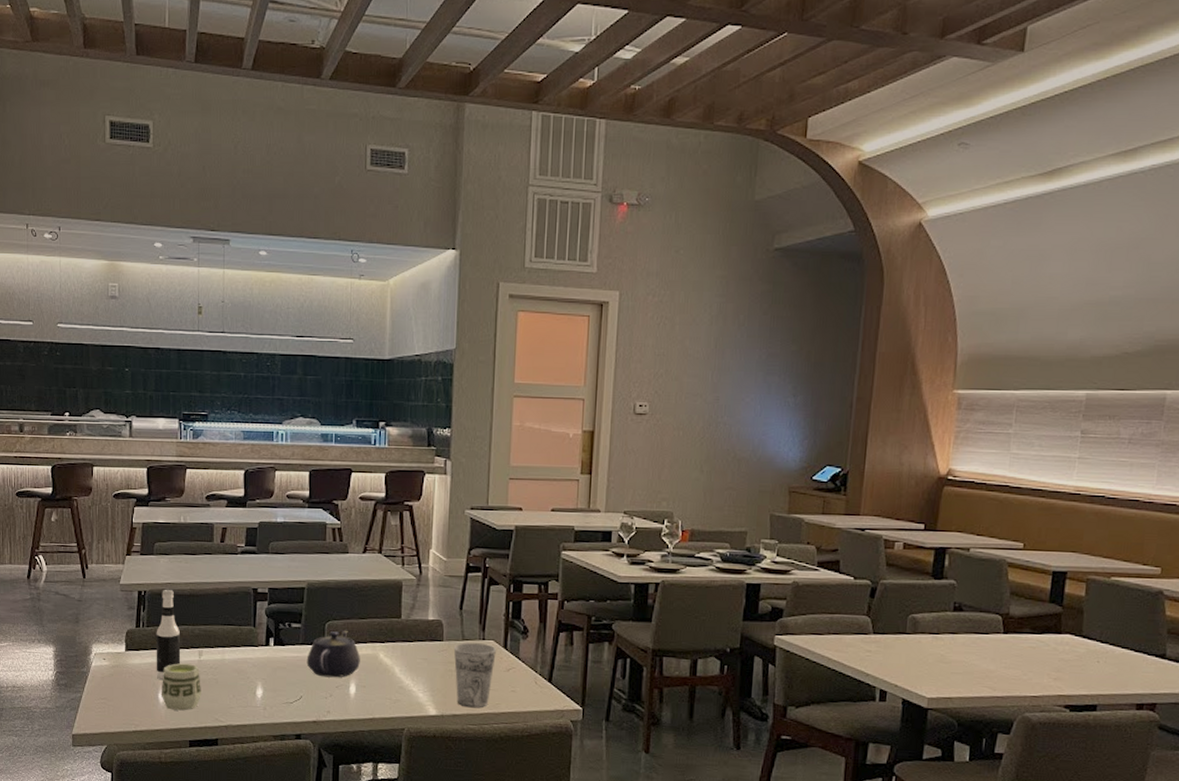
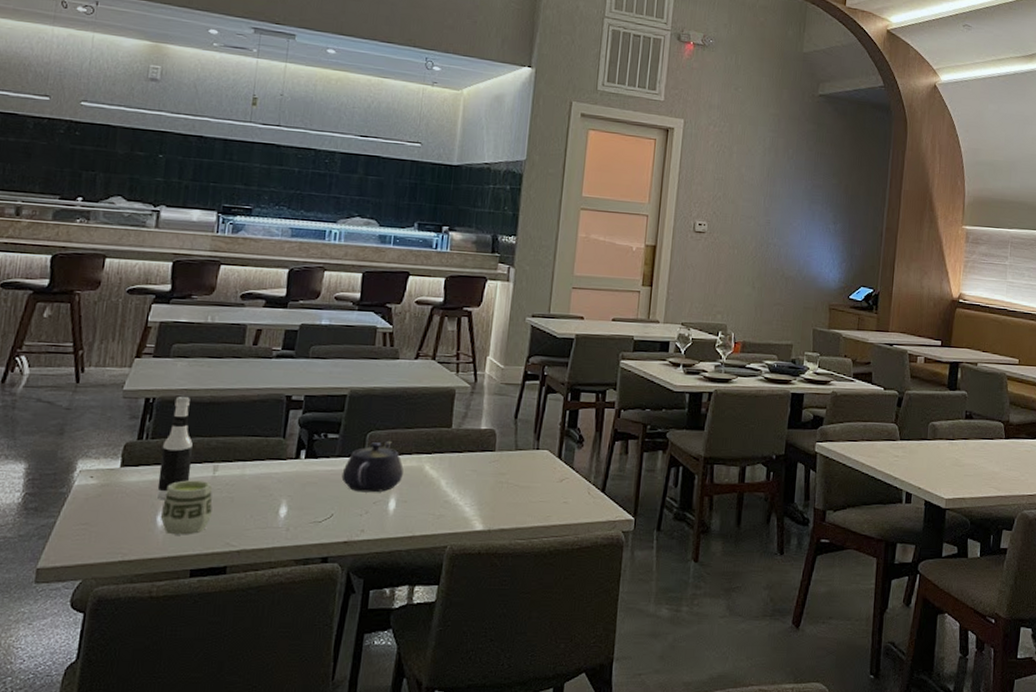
cup: present [453,642,496,708] -> none [505,452,550,522]

